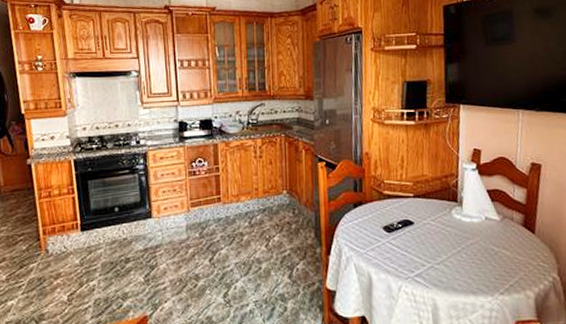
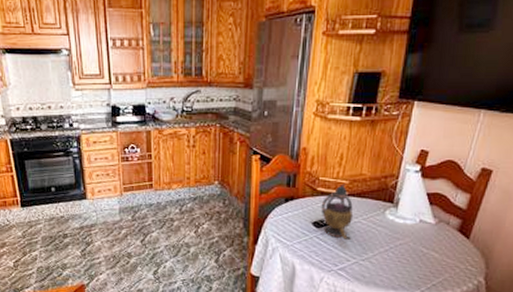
teapot: none [389,185,424,244] -> present [321,184,354,241]

